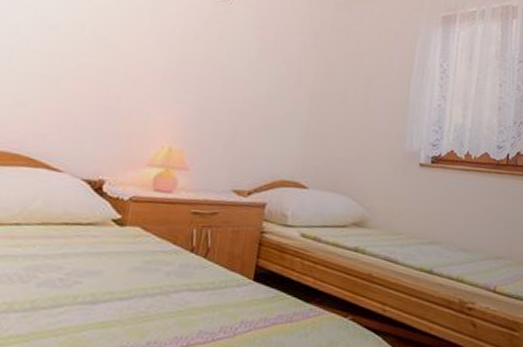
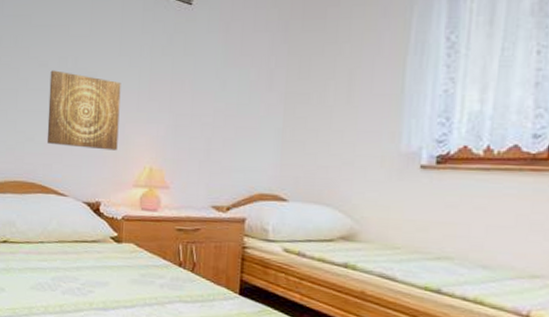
wall art: none [44,34,147,127] -> present [46,70,121,151]

